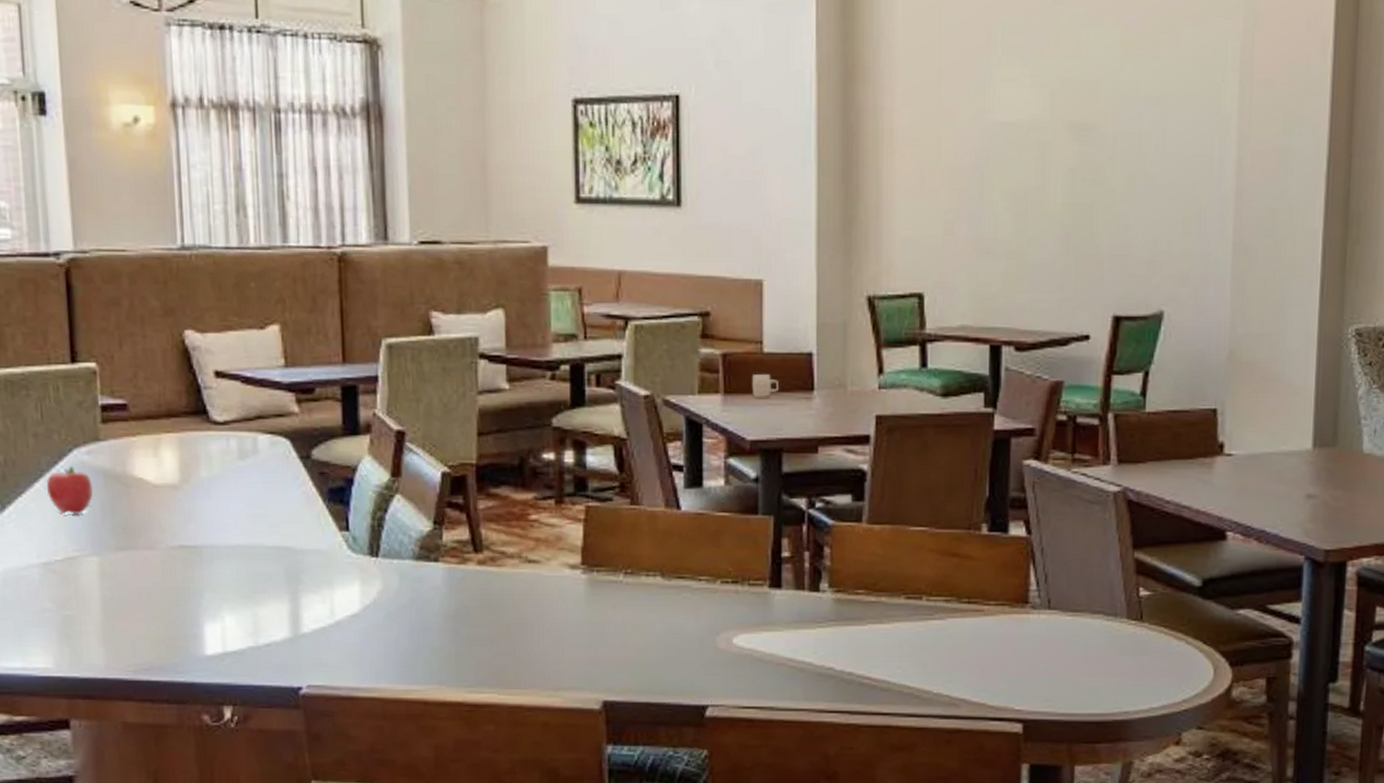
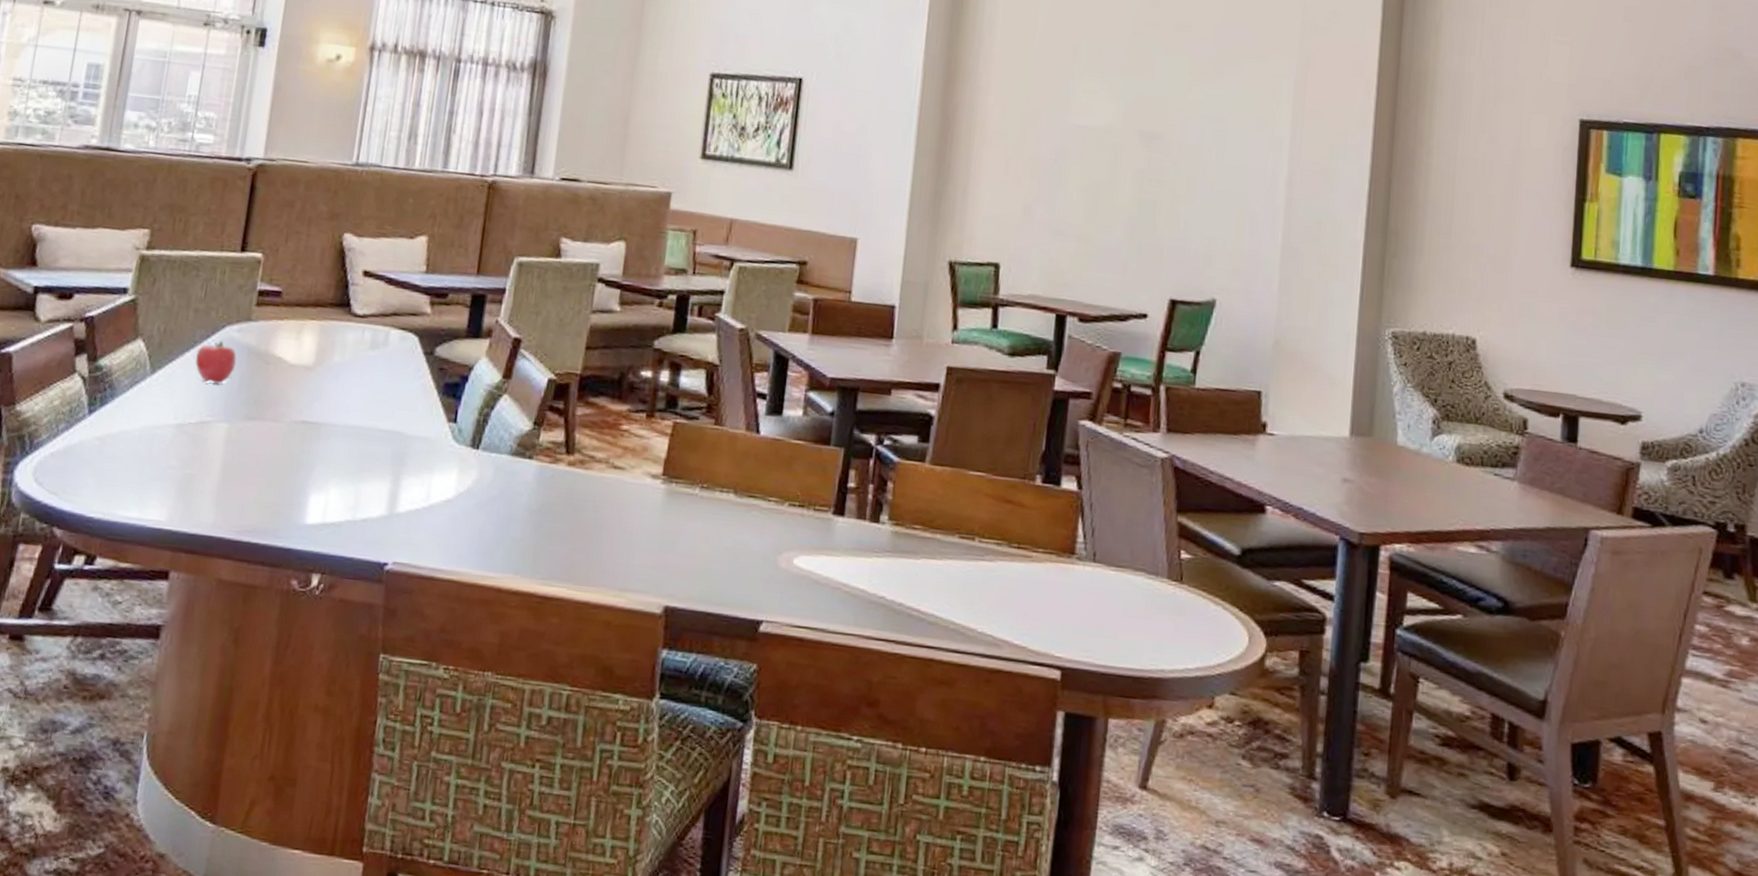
mug: present [752,374,779,399] -> none [837,319,862,343]

